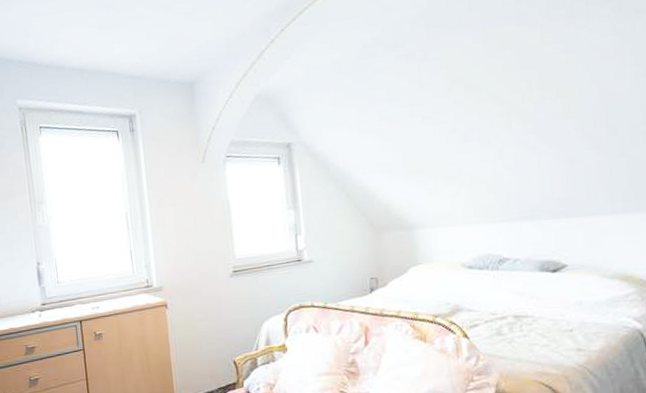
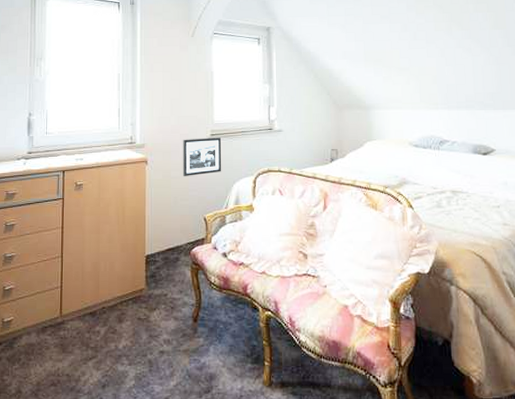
picture frame: none [202,274,249,318] -> present [182,137,222,176]

